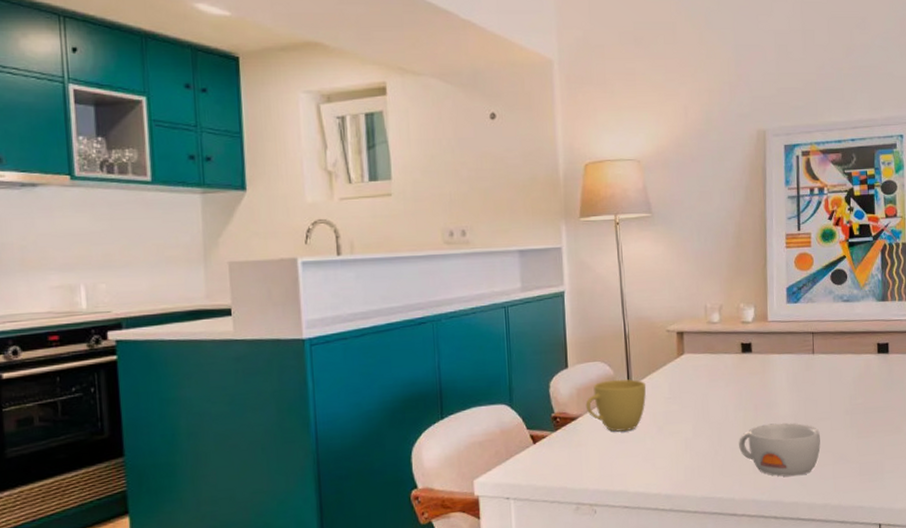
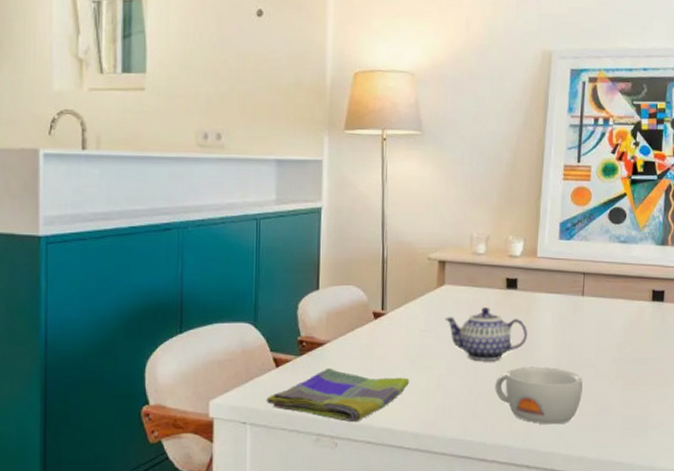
dish towel: none [527,440,659,490] -> present [266,367,410,423]
cup: present [585,379,646,432] -> none [335,307,401,362]
teapot: none [686,372,766,423] -> present [444,307,528,362]

